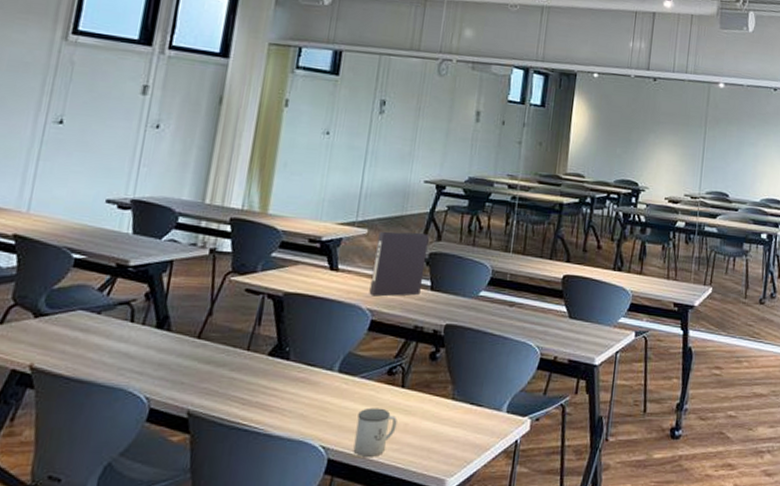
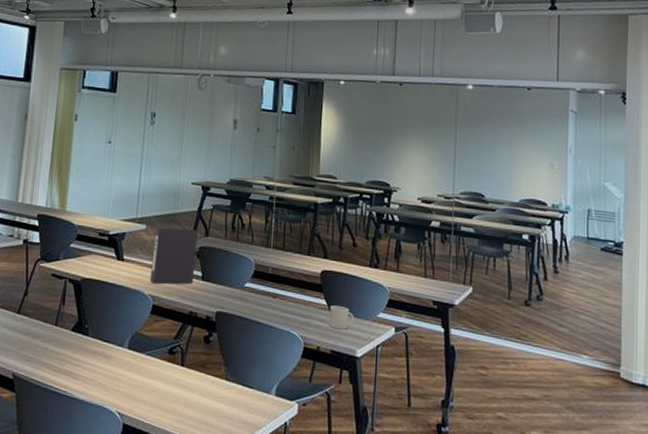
mug: present [353,407,398,457] -> none [143,381,179,426]
mug: none [568,312,595,337] -> present [329,305,355,330]

